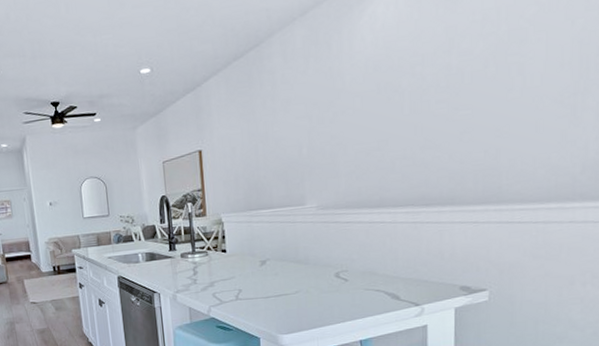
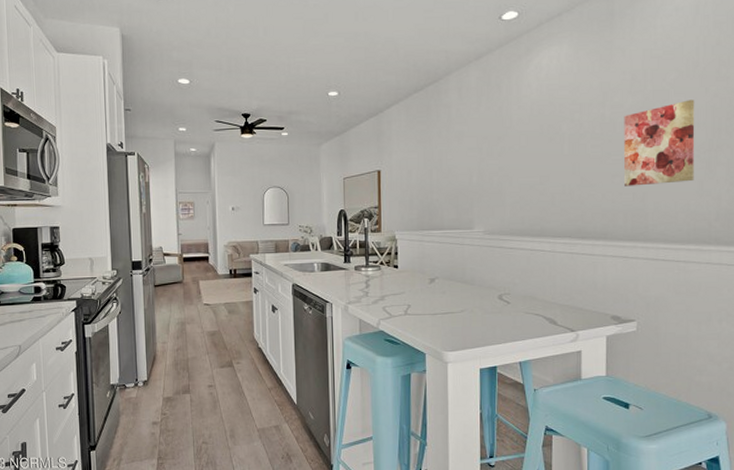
wall art: none [473,36,558,144] -> present [623,99,695,186]

